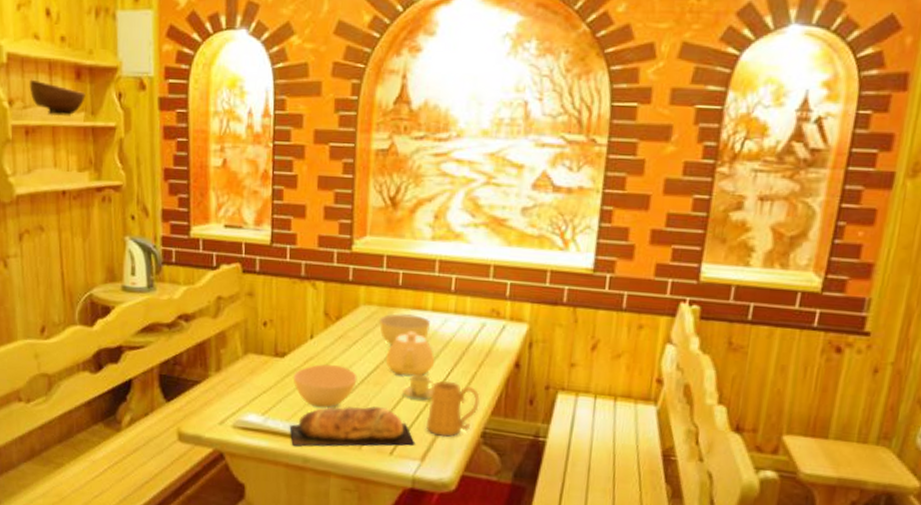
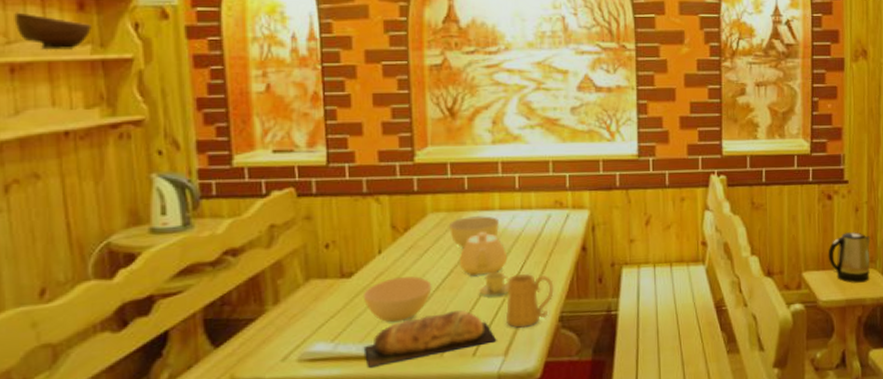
kettle: none [822,397,890,462] -> present [828,232,871,283]

